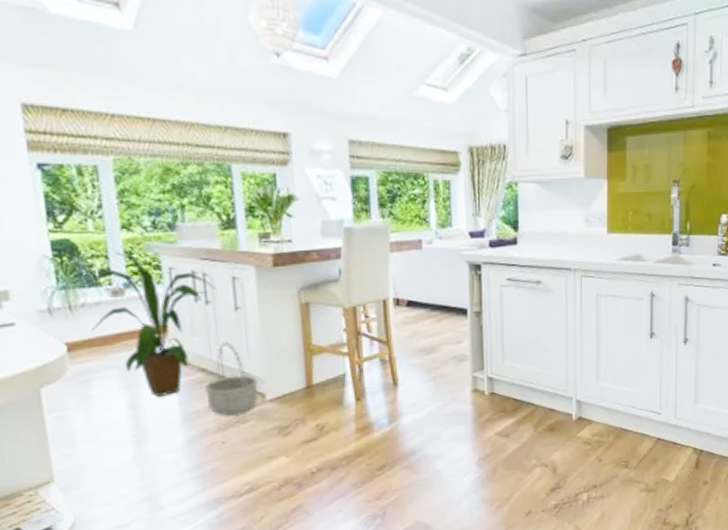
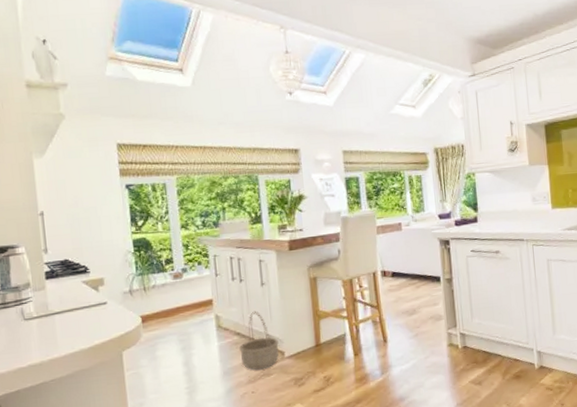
house plant: present [84,252,217,397] -> none [155,245,248,356]

